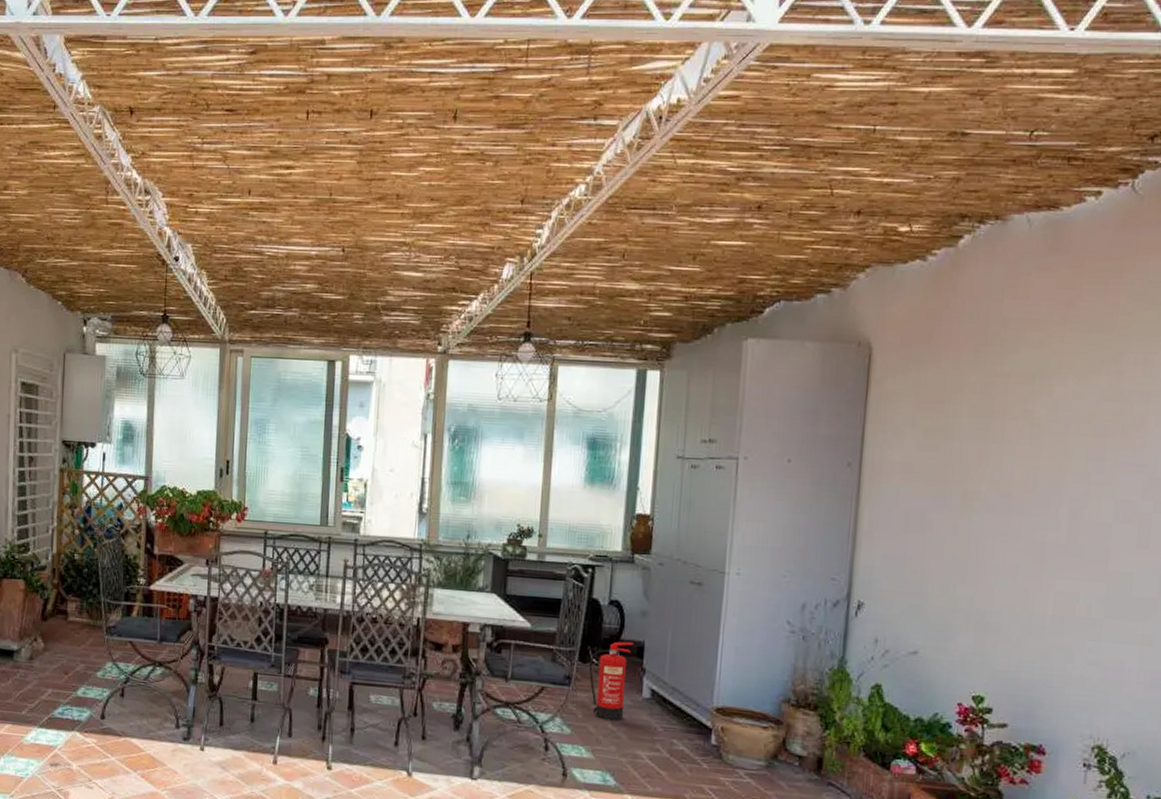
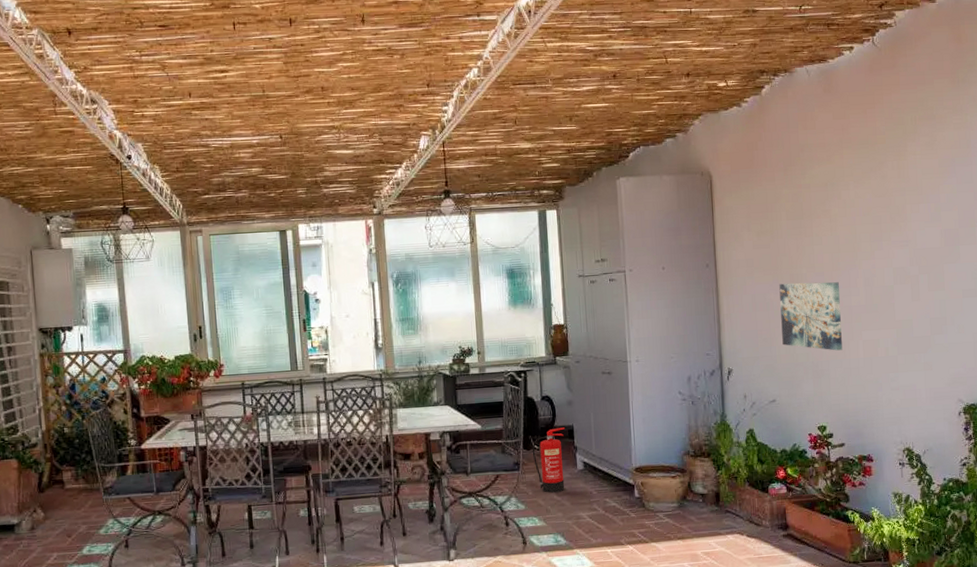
wall art: none [938,500,1032,600] -> present [779,282,843,351]

